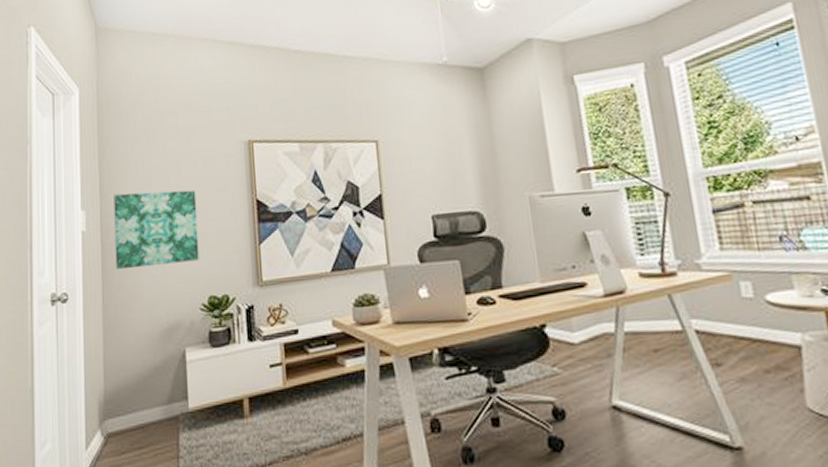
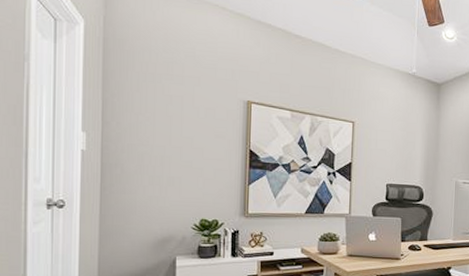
wall art: present [114,190,199,270] -> none [115,123,196,190]

